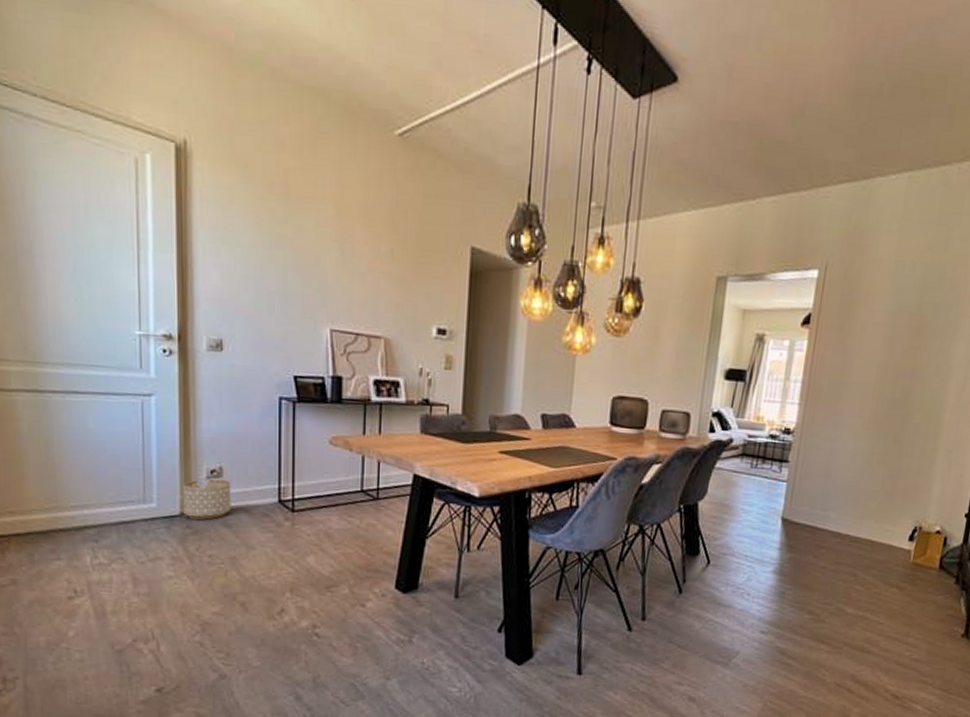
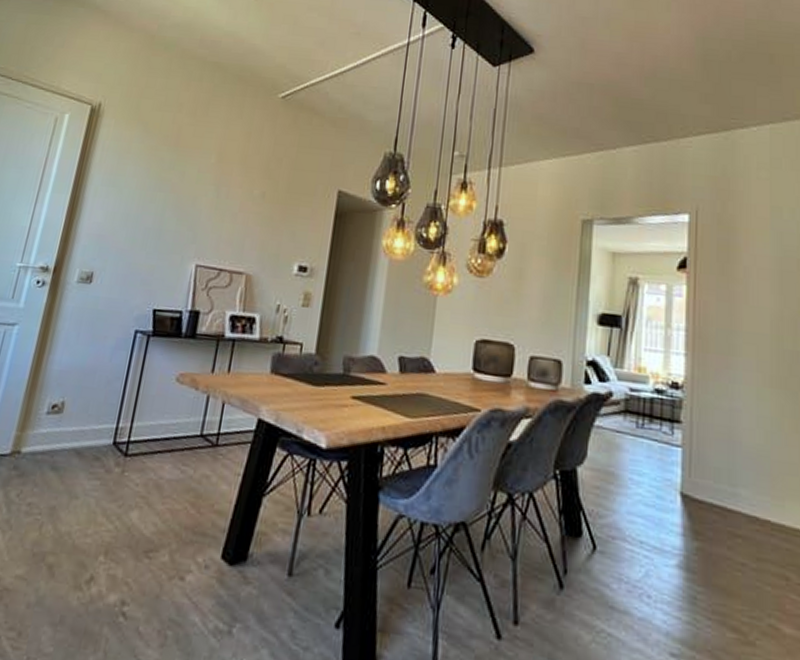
planter: present [182,479,231,520] -> none [13,415,70,461]

